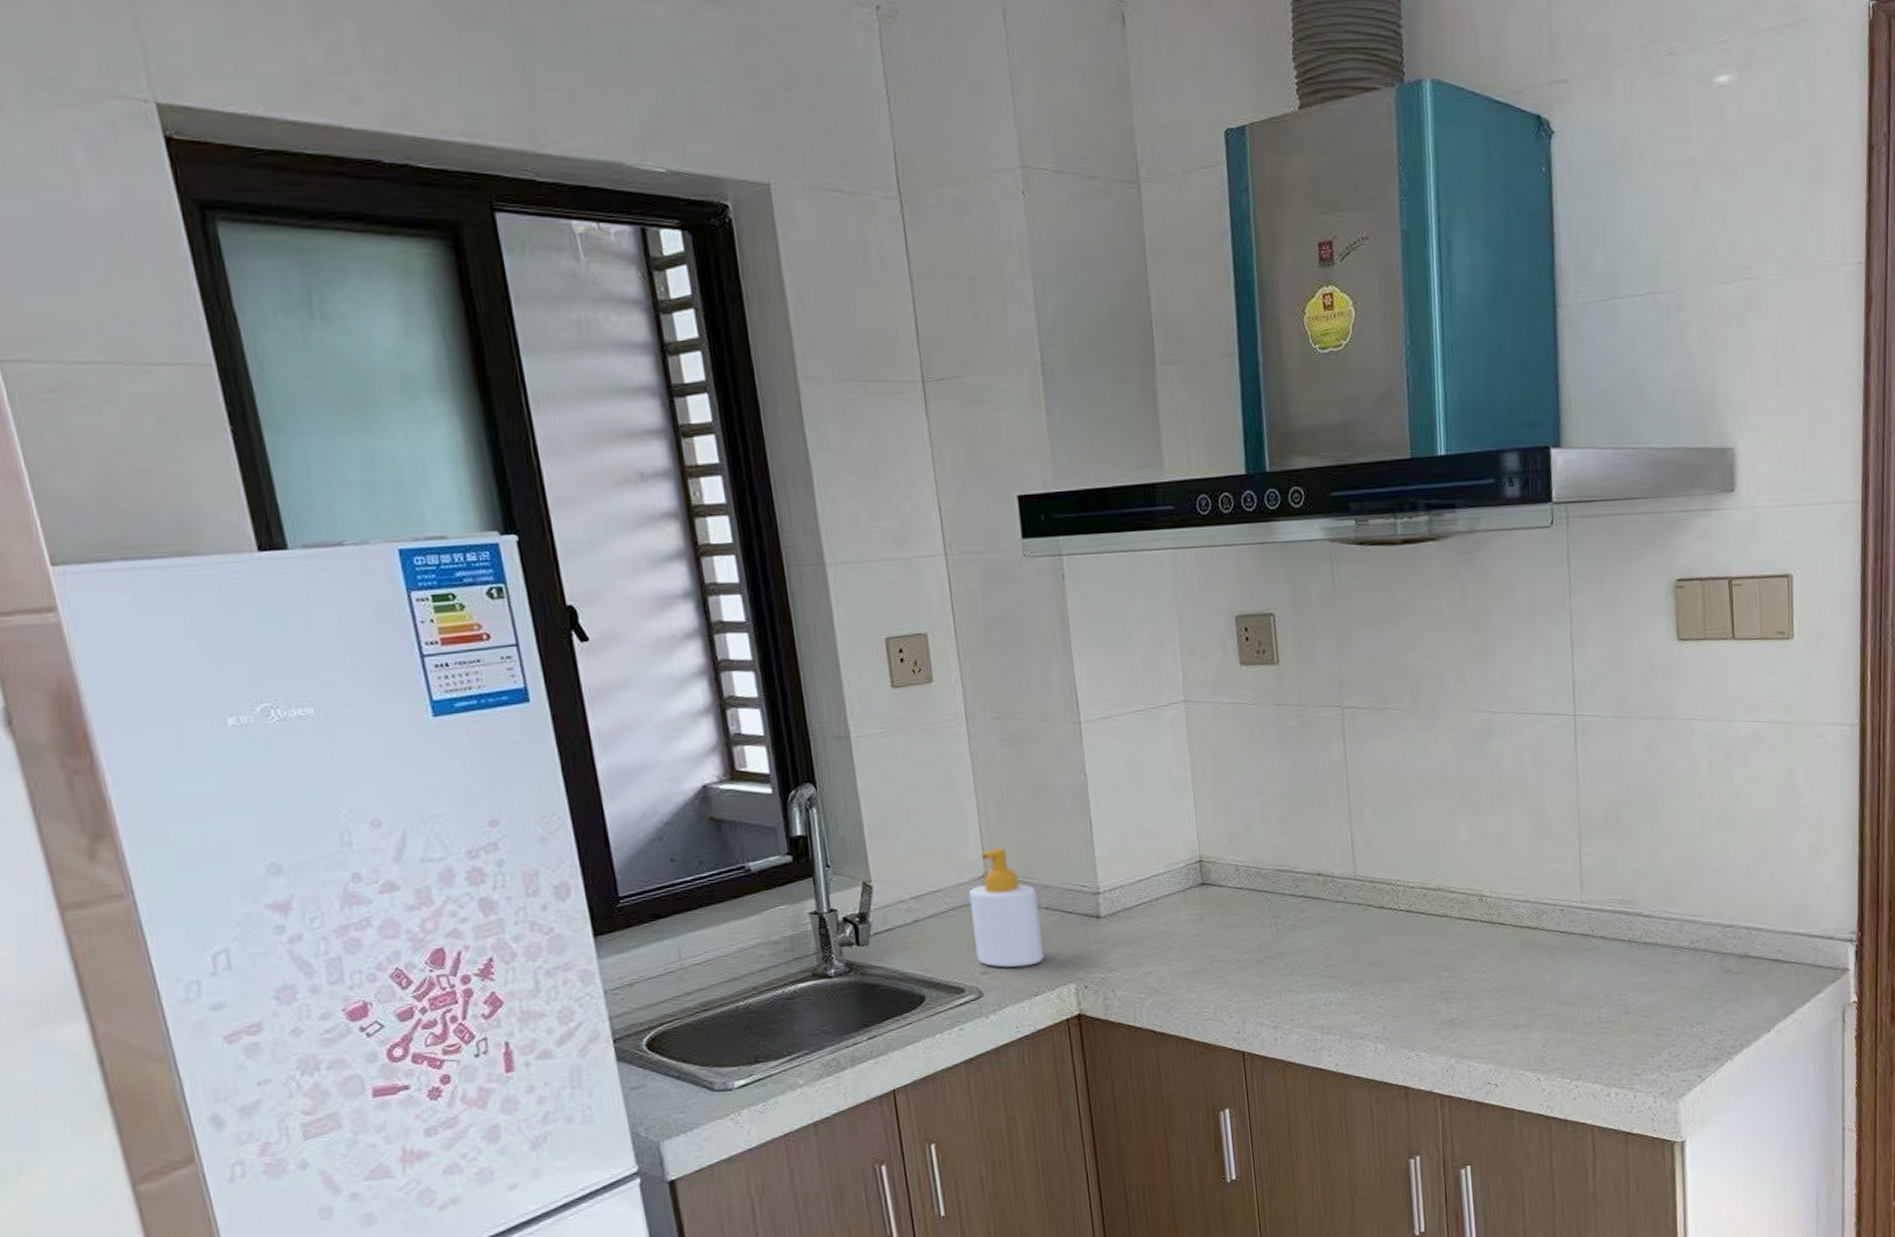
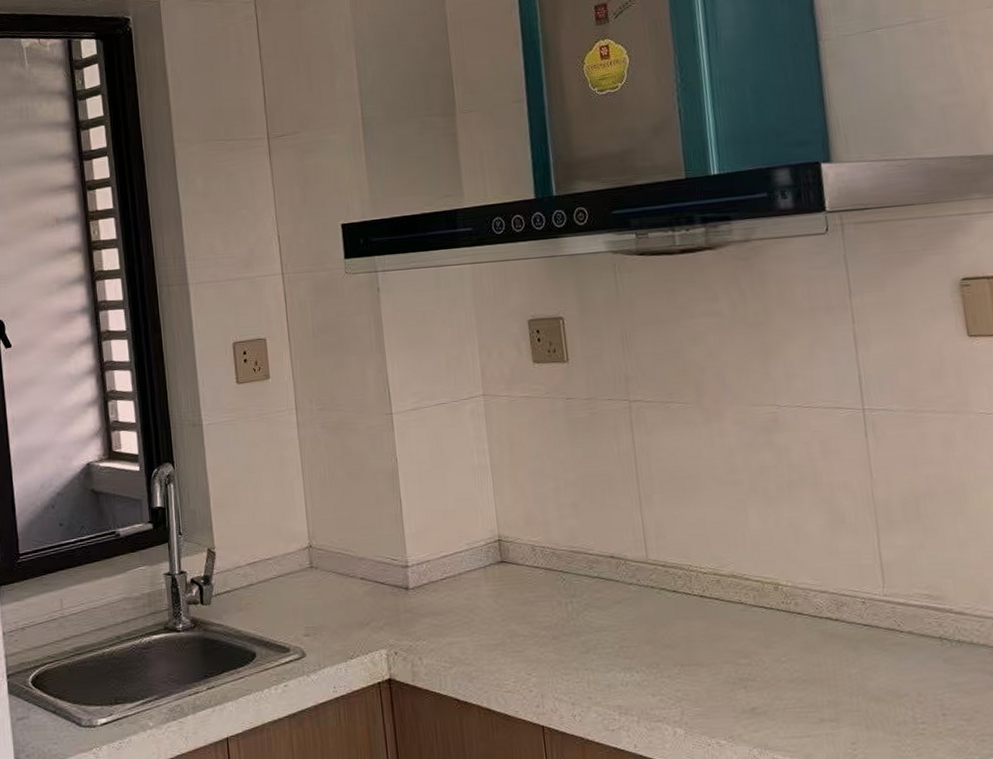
soap bottle: present [968,847,1044,968] -> none [295,522,358,632]

